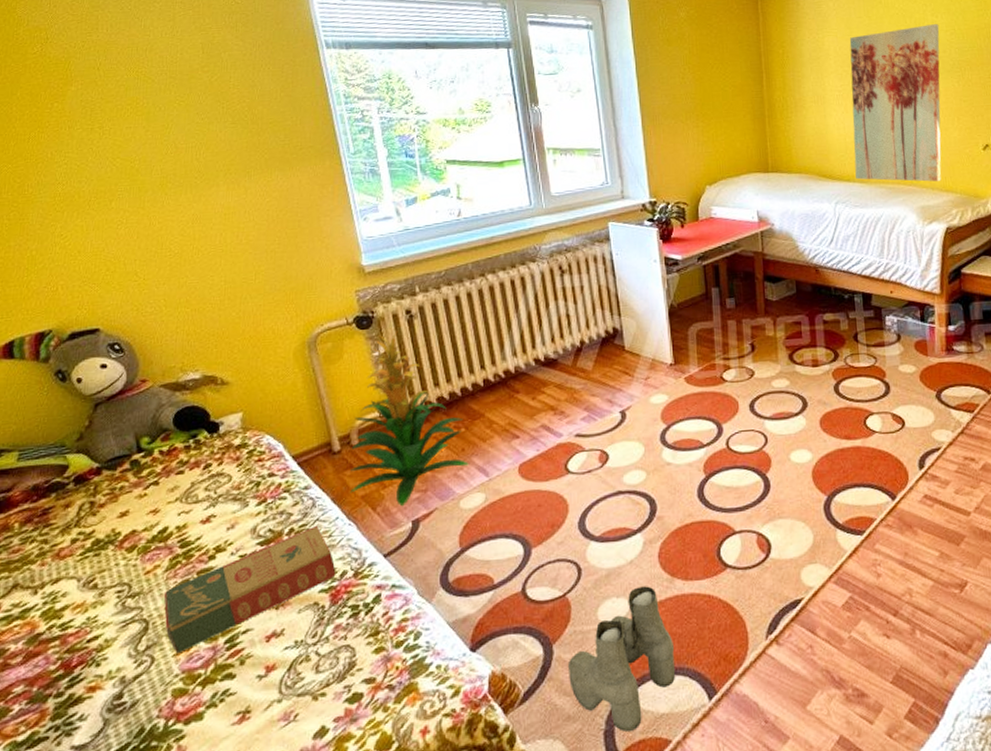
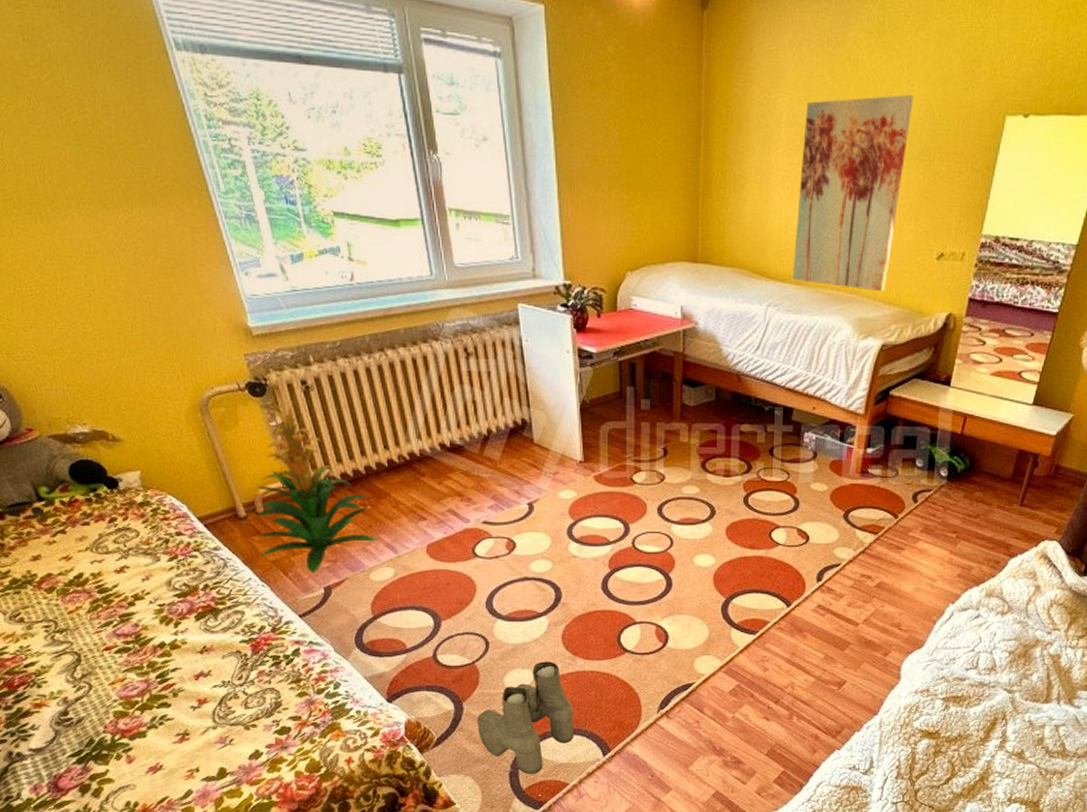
book: present [163,525,336,654] -> none [90,583,255,683]

